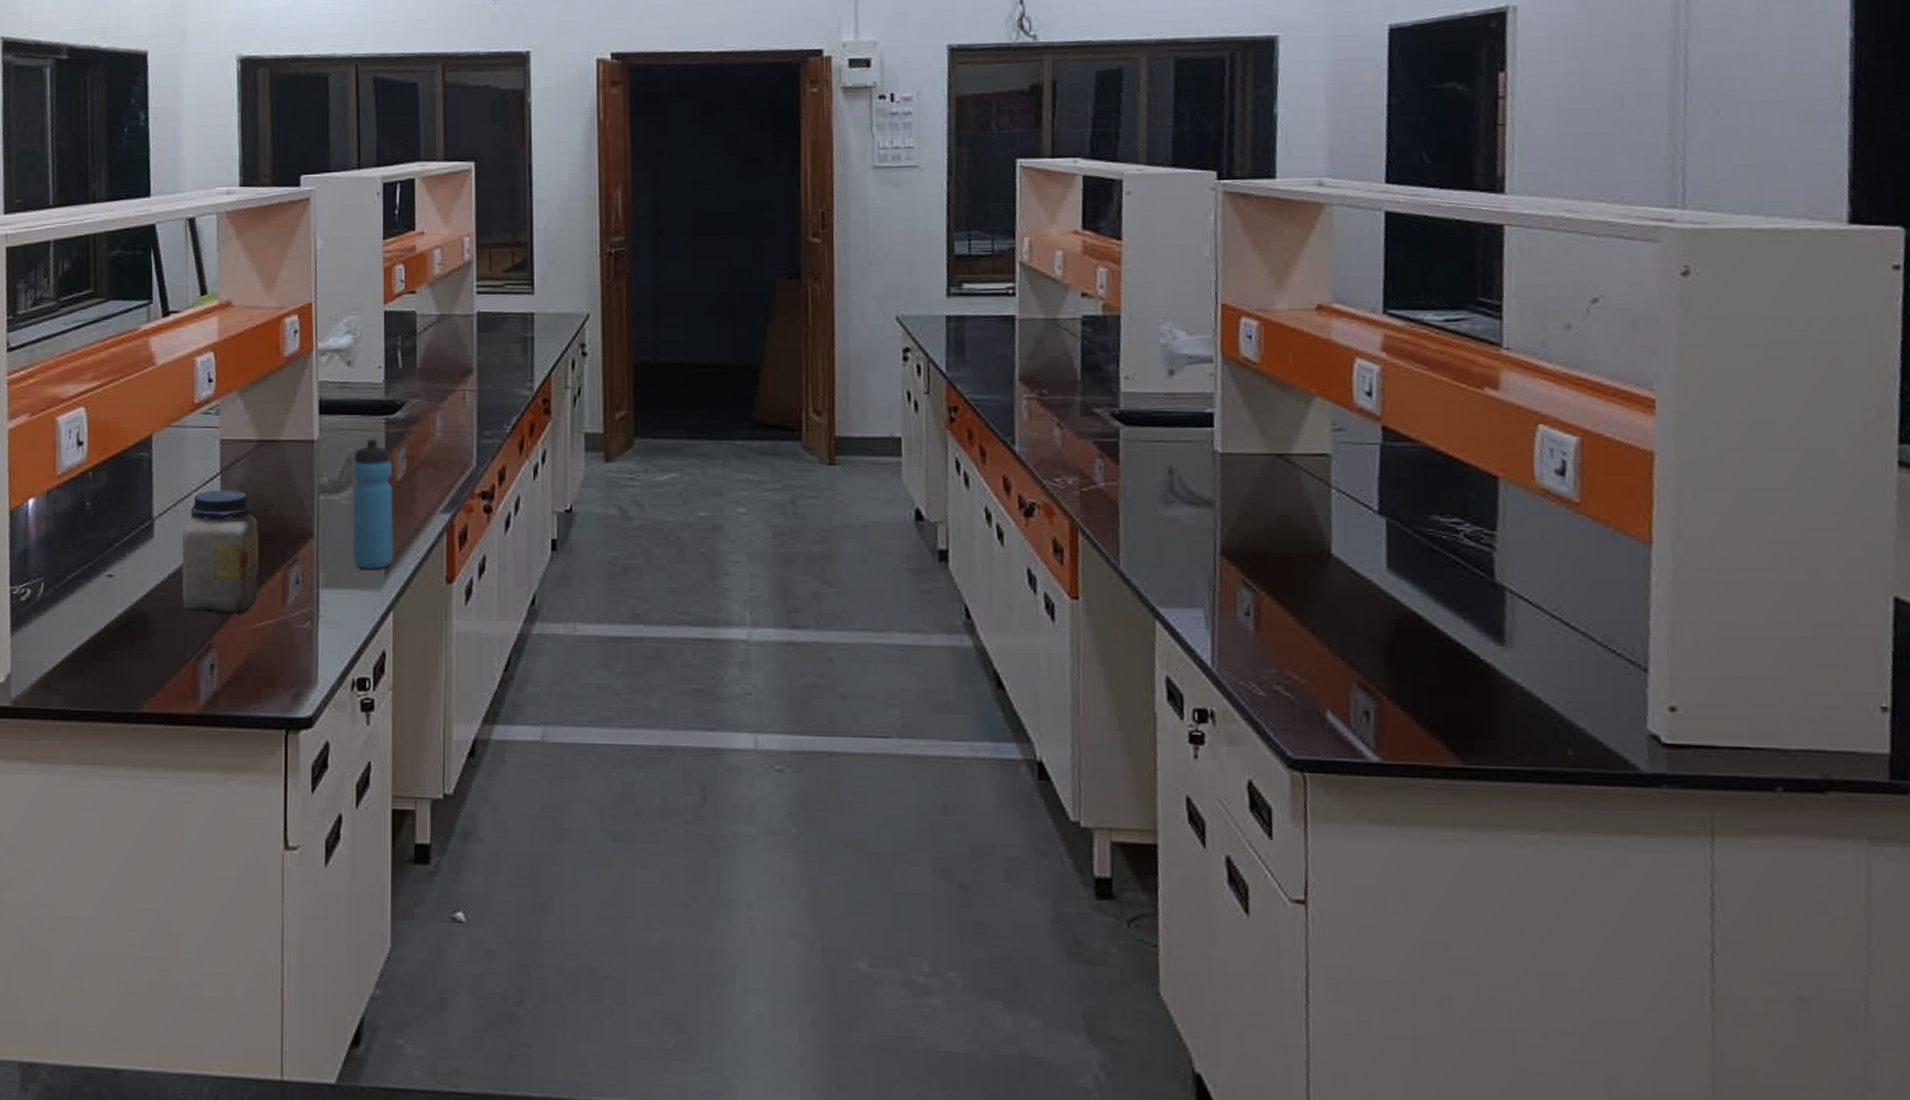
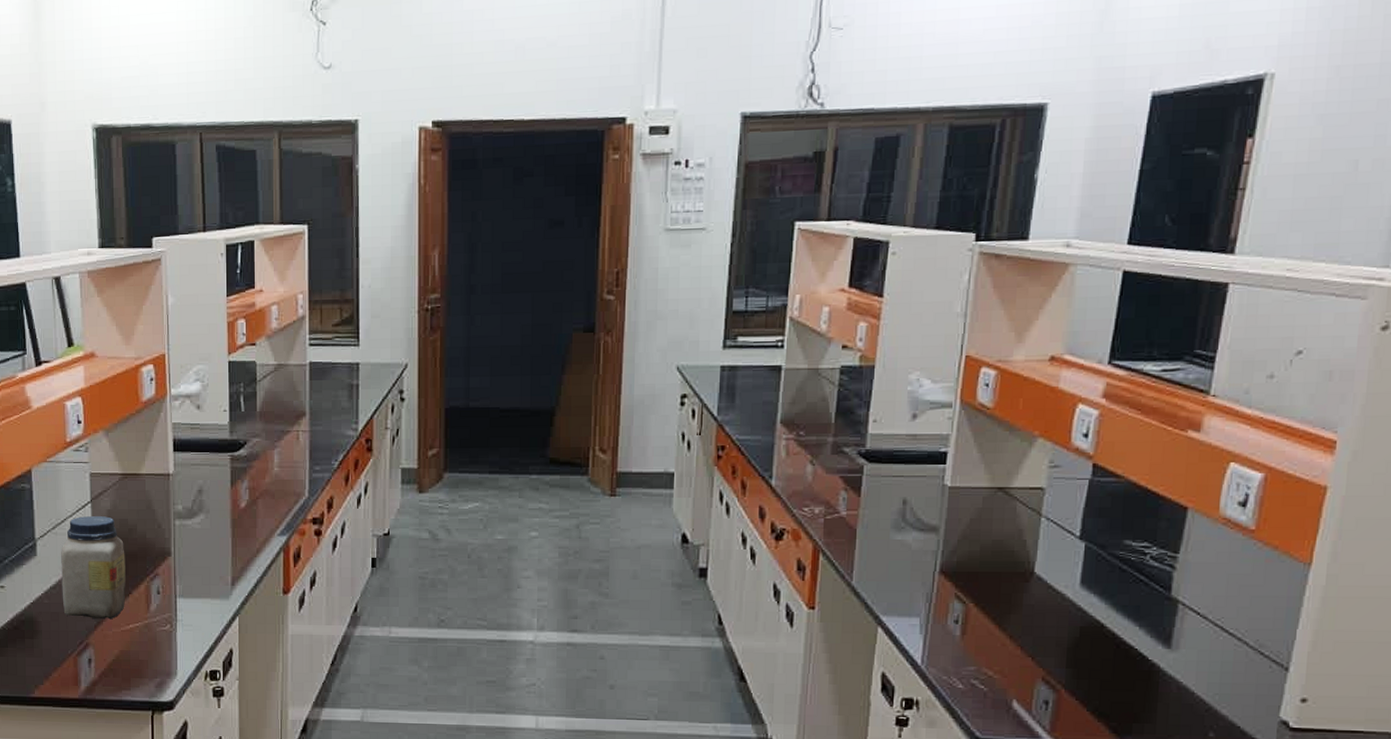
water bottle: present [352,437,394,569] -> none [203,472,239,582]

